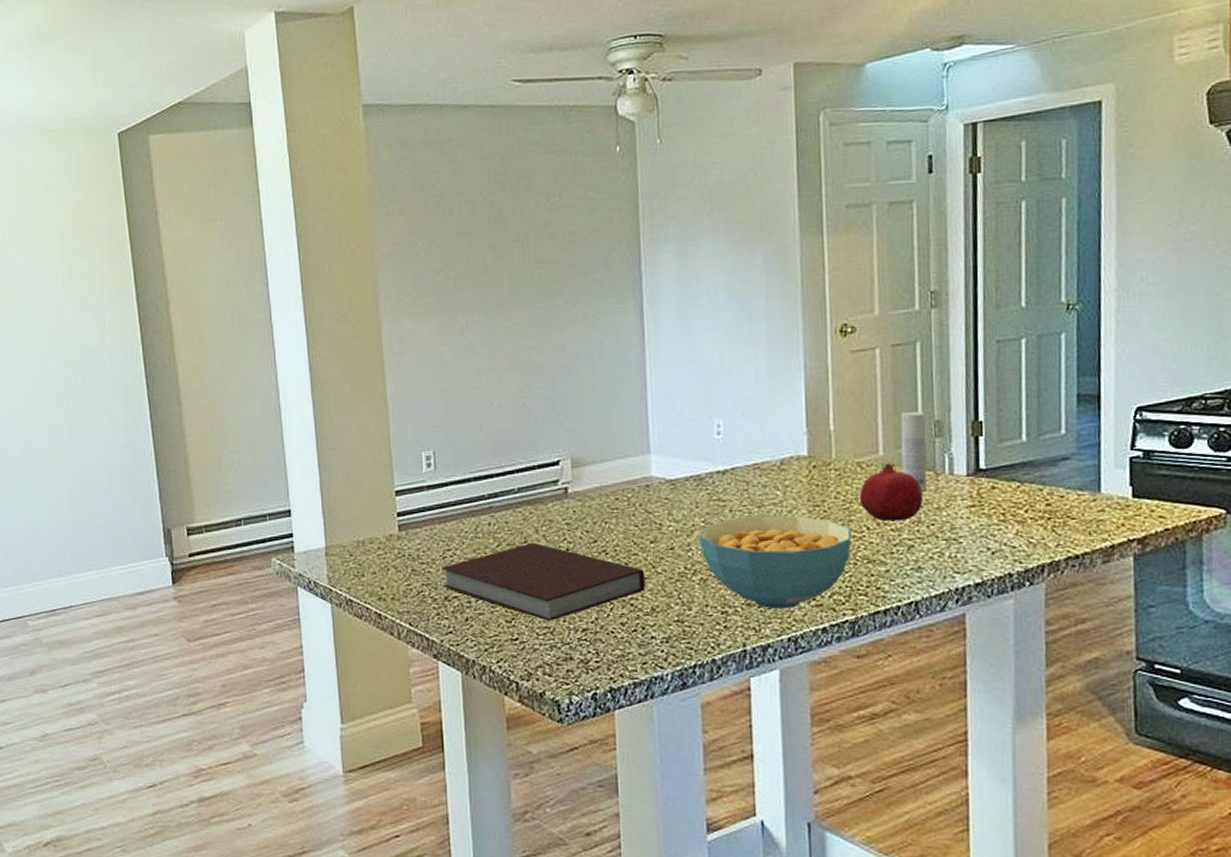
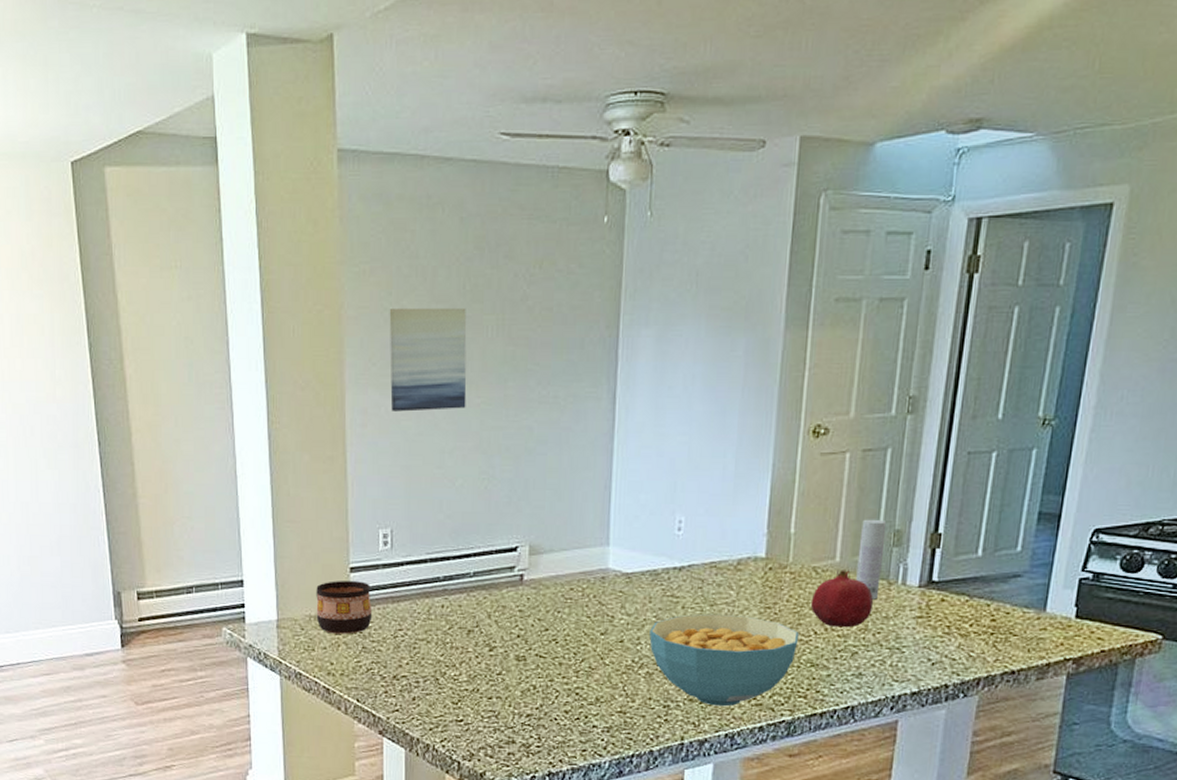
cup: none [363,504,420,558] -> present [316,581,373,634]
wall art: none [419,237,499,338] -> present [389,307,467,412]
notebook: present [442,542,646,621] -> none [392,627,593,705]

